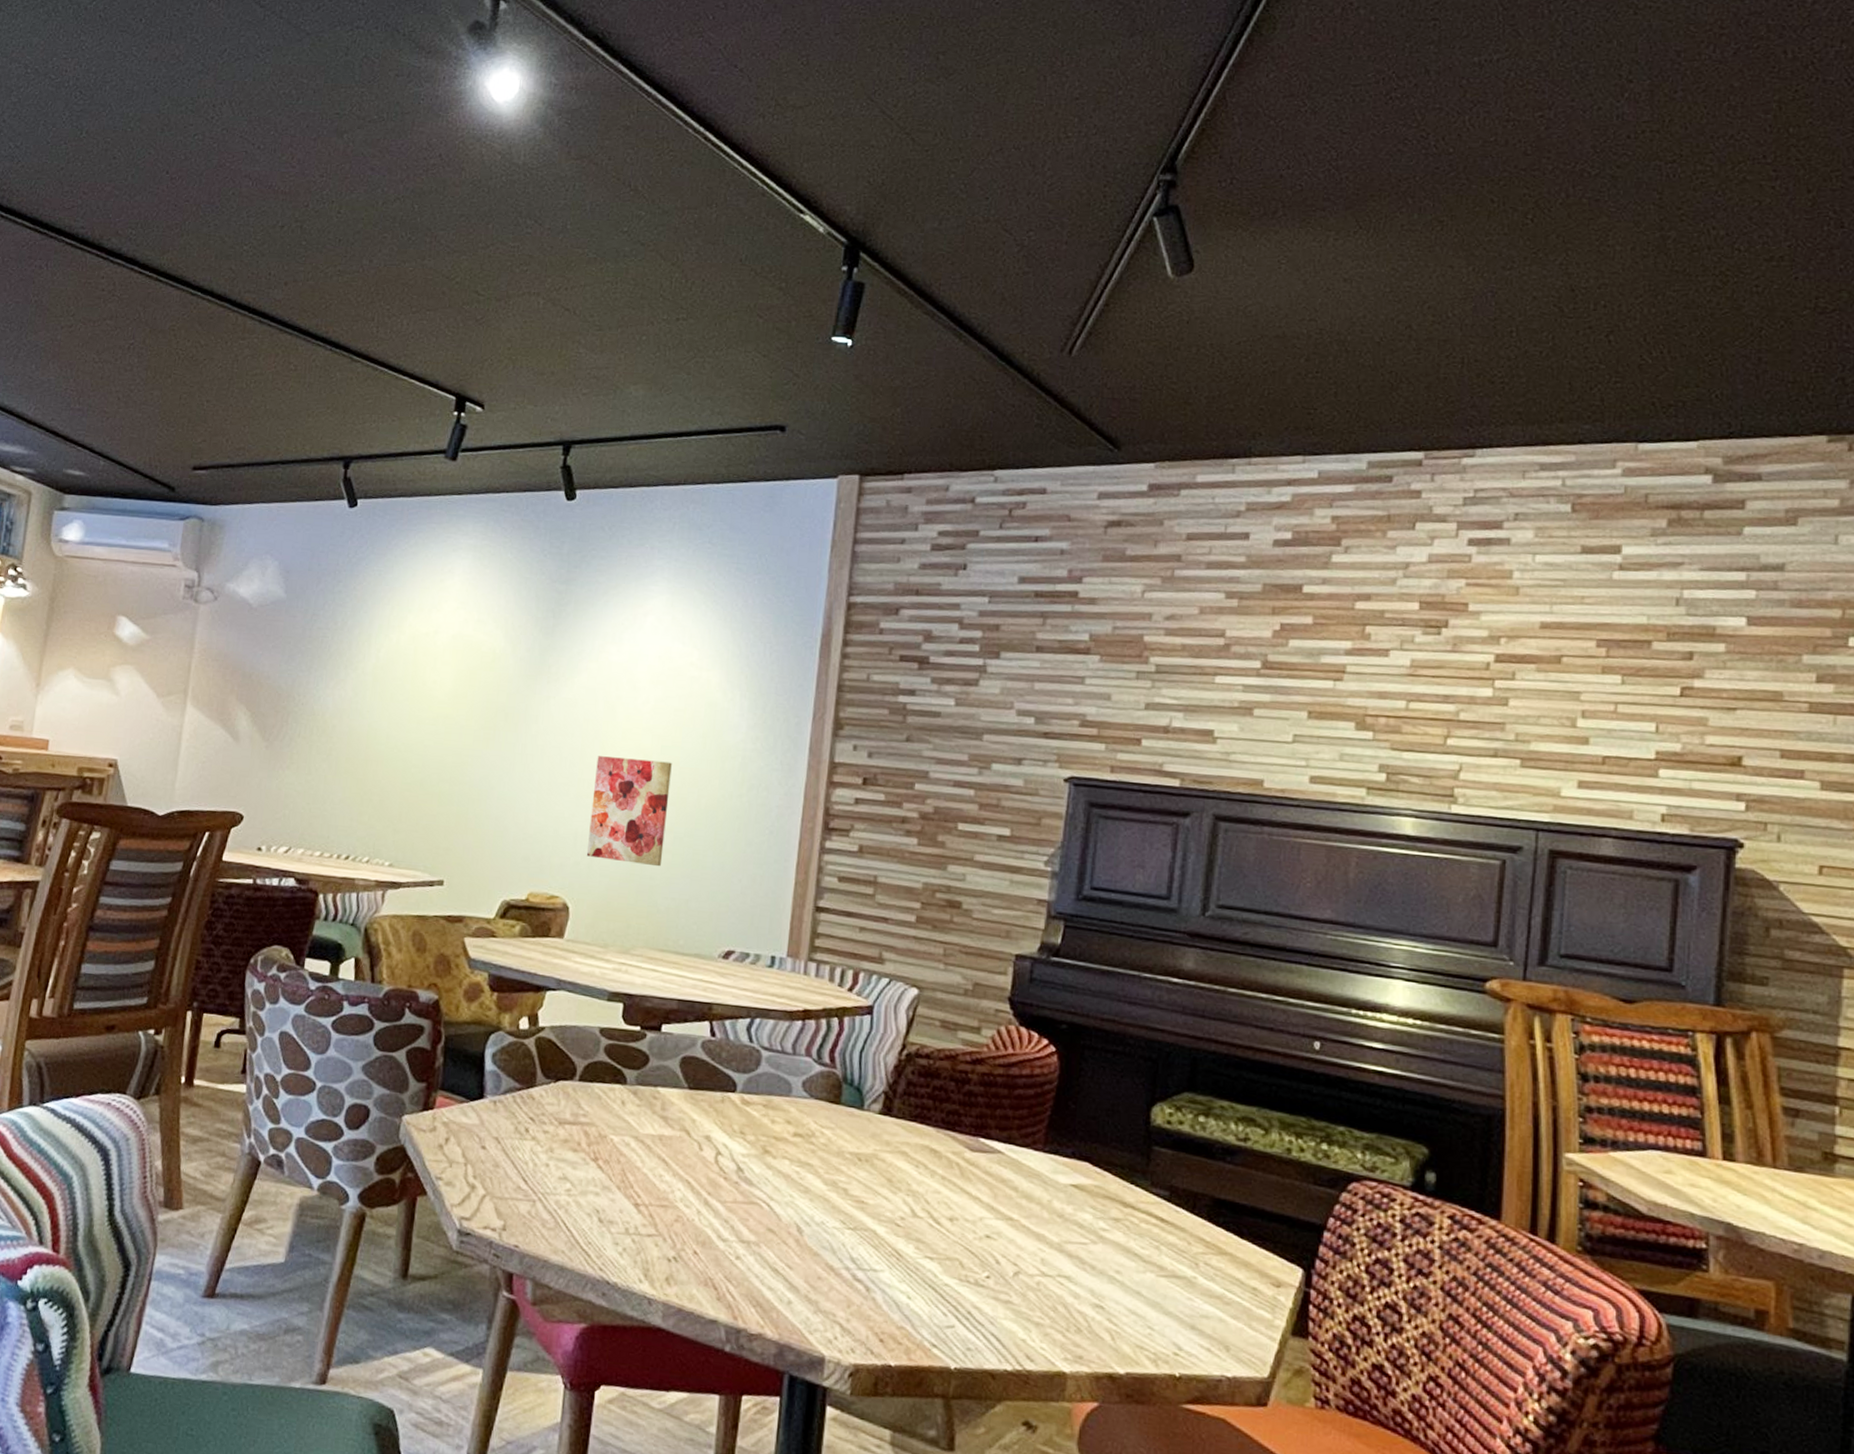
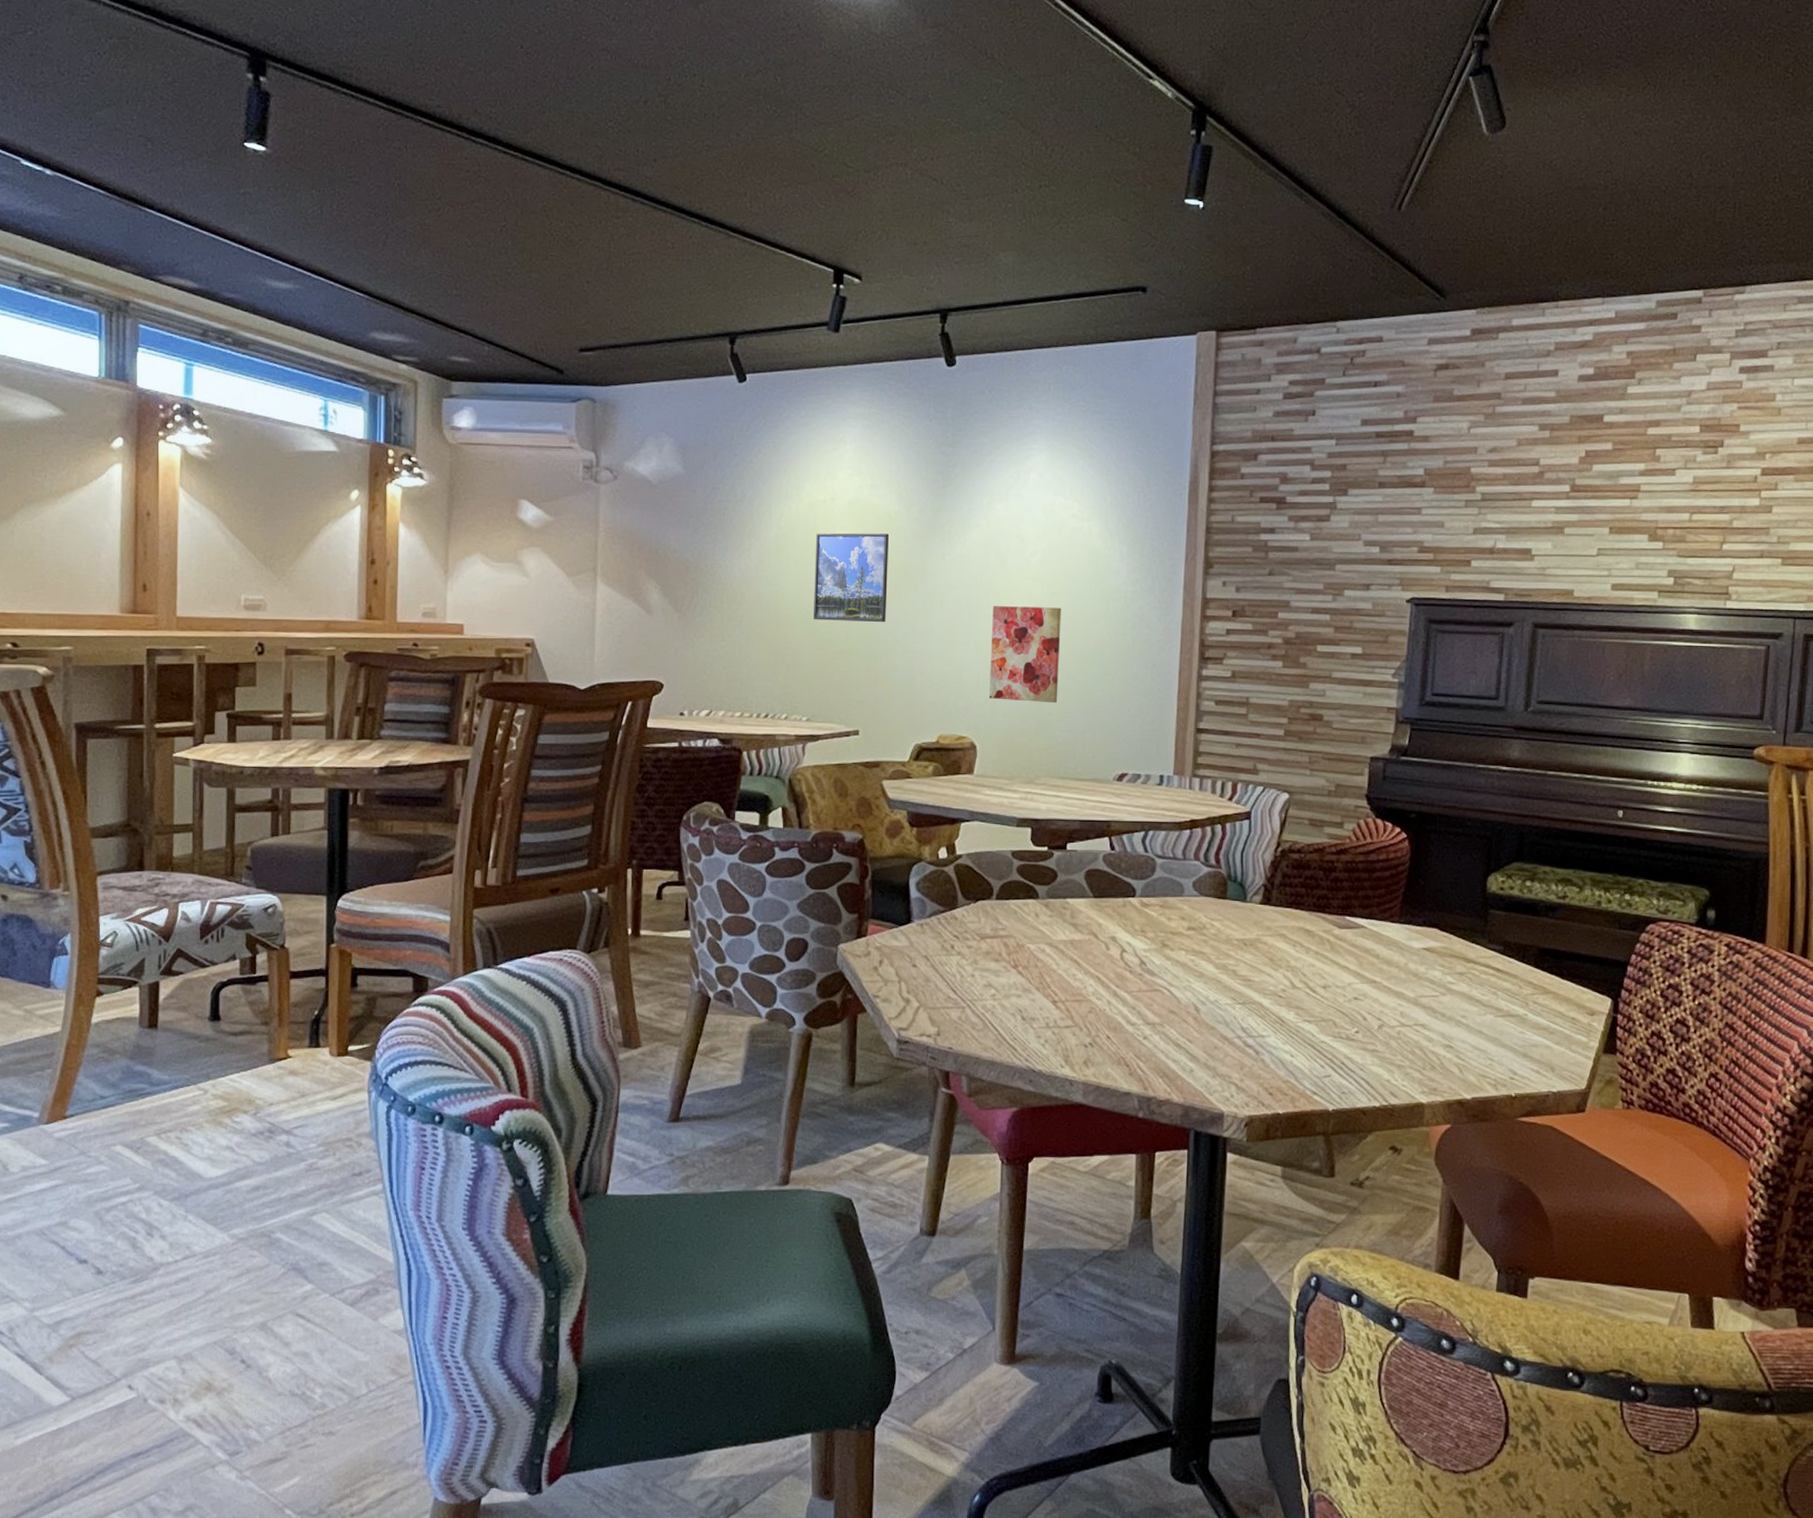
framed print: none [405,667,493,767] -> present [814,533,890,623]

